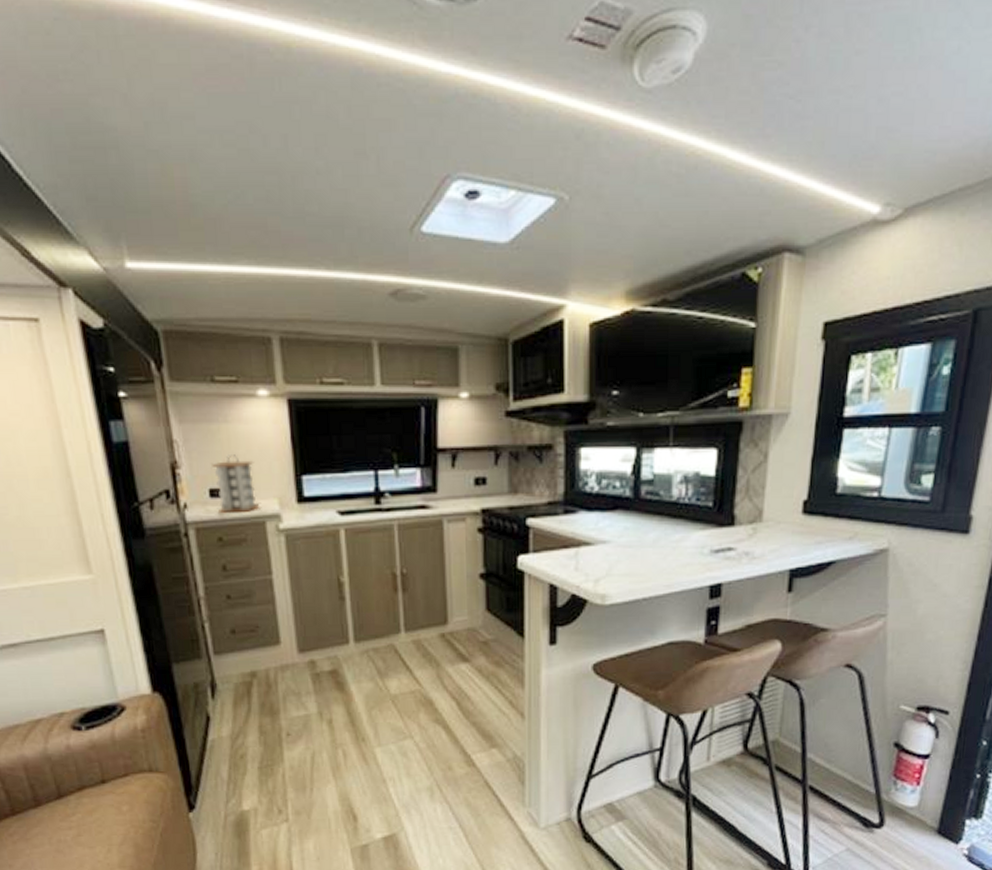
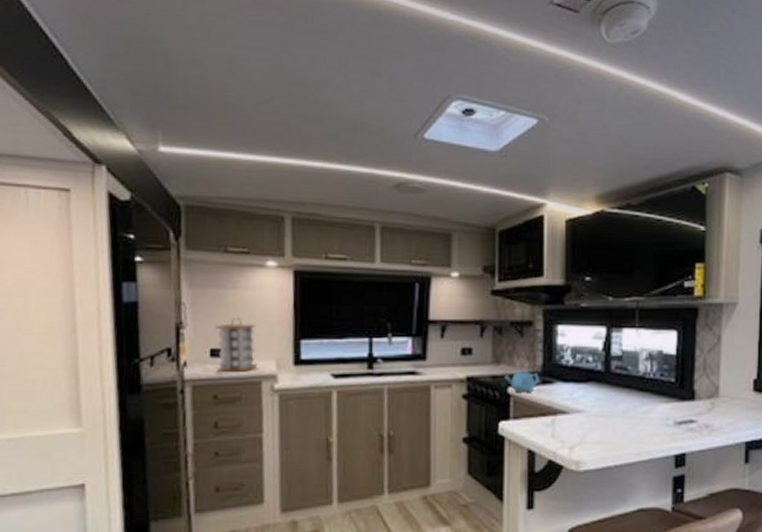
teapot: none [522,499,561,524] -> present [504,370,539,393]

